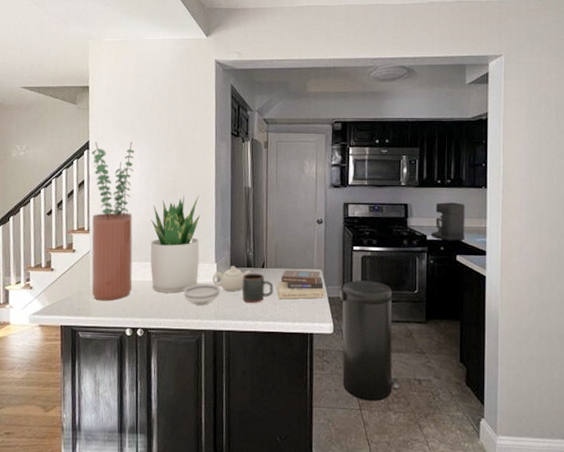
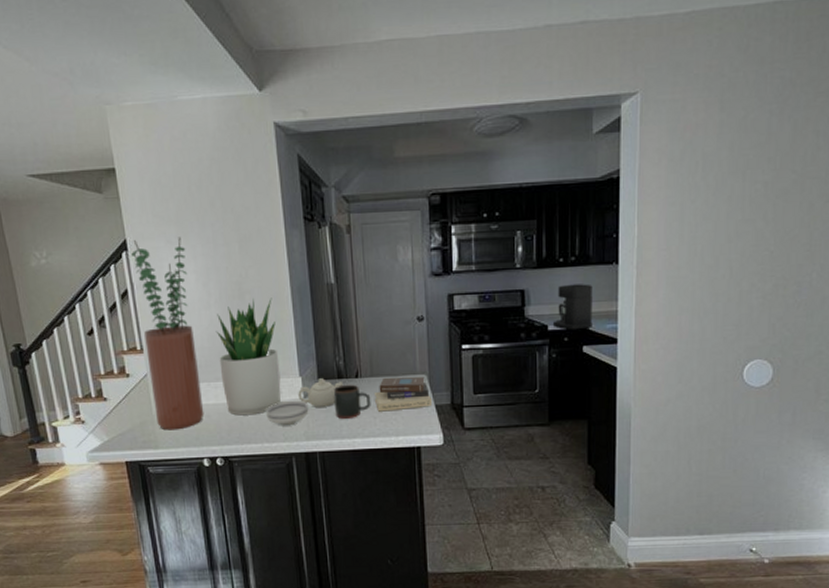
pedal bin: present [339,280,400,401] -> none [448,383,522,514]

